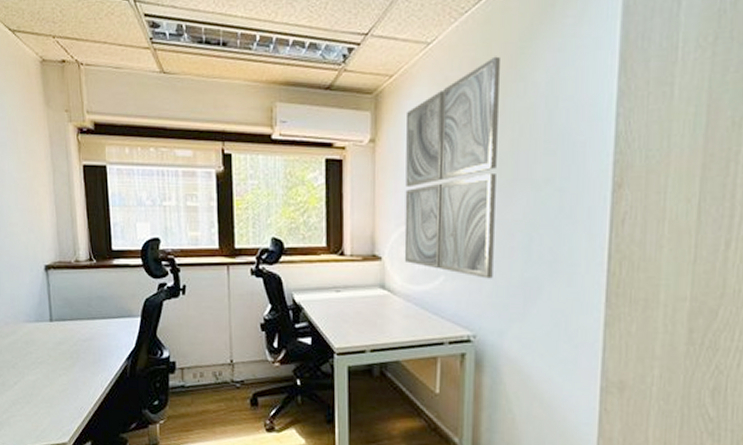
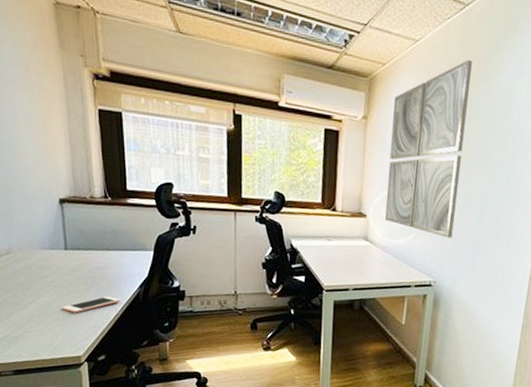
cell phone: none [46,372,107,393] -> present [61,296,121,313]

